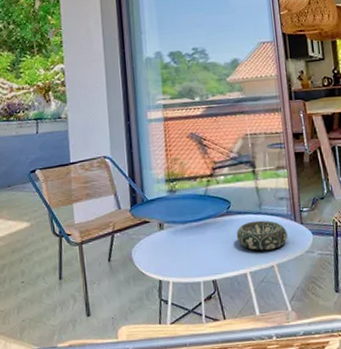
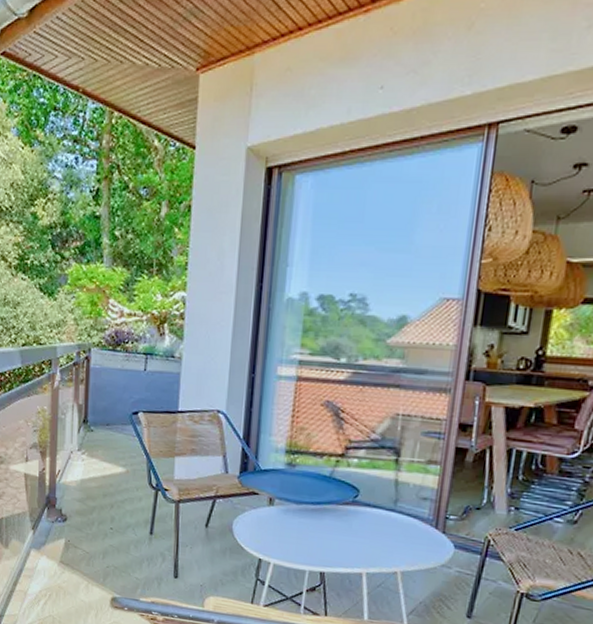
decorative bowl: present [236,220,288,251] -> none [358,517,423,555]

